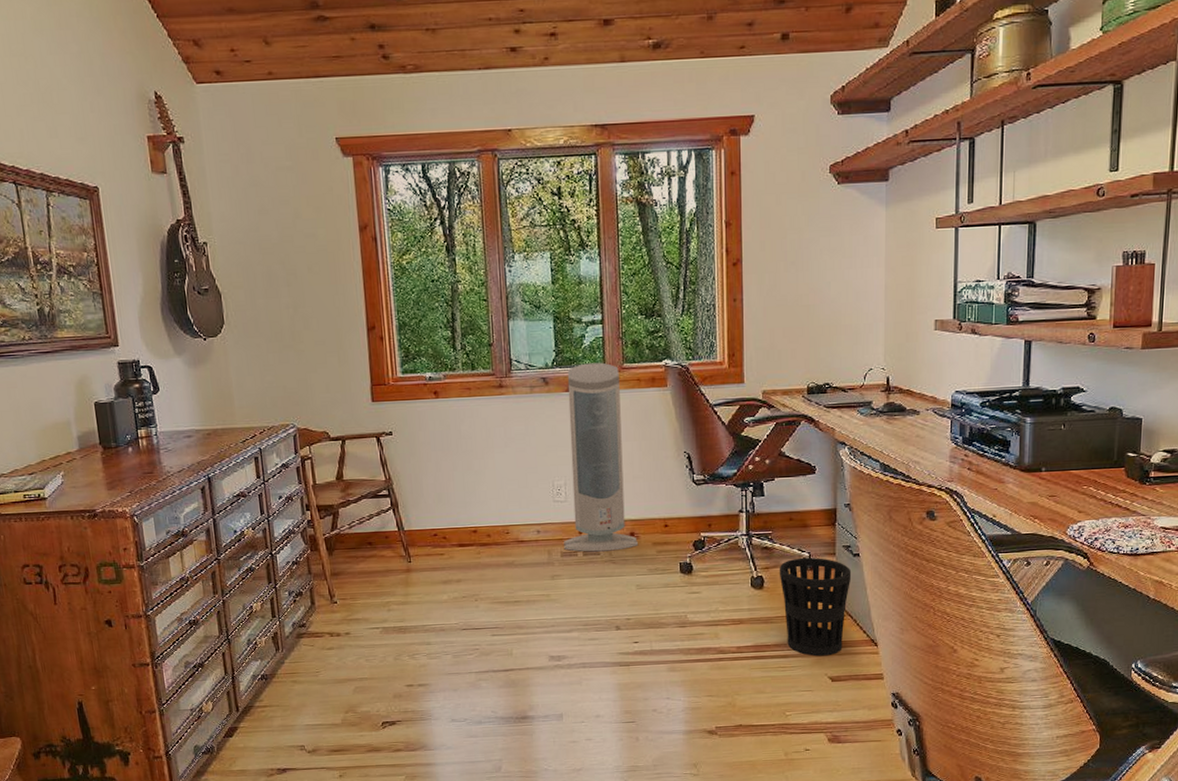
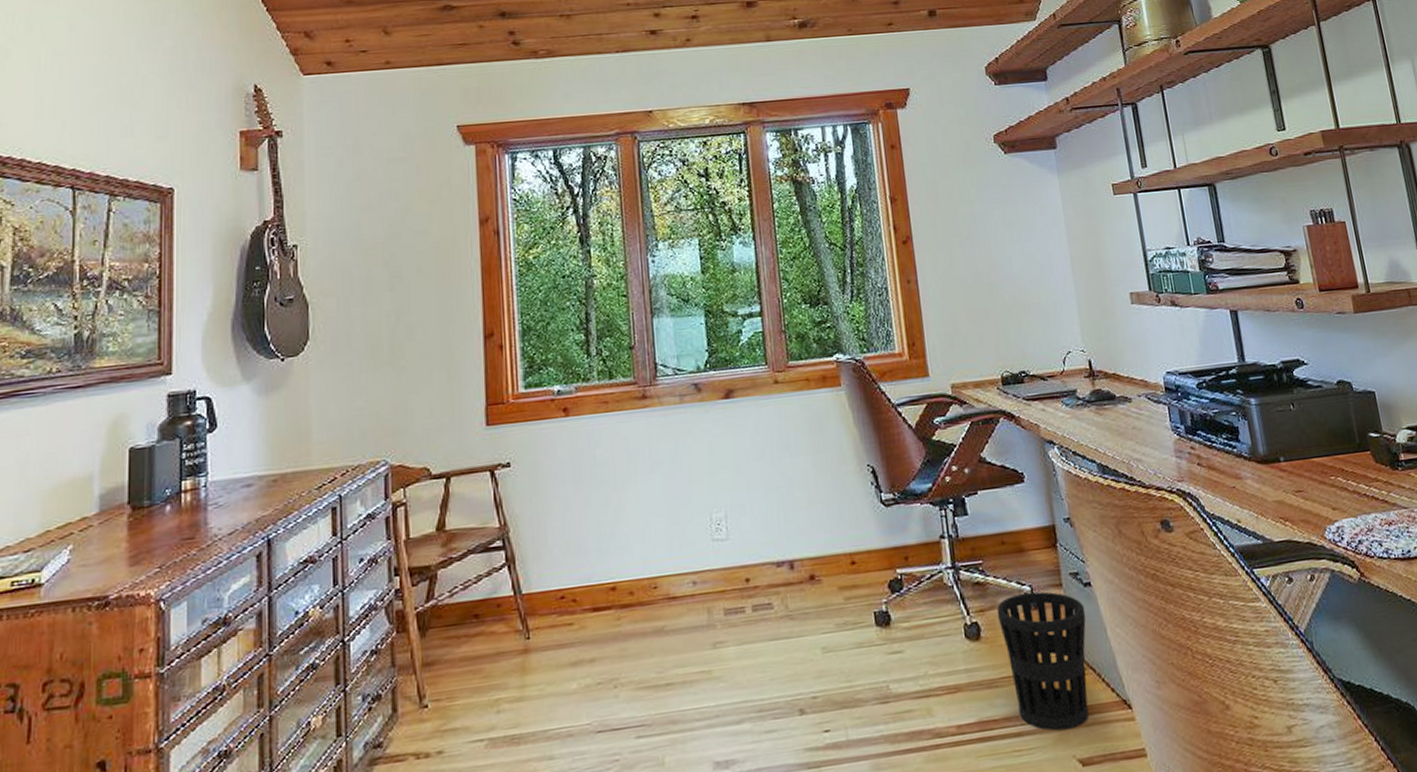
air purifier: present [564,362,638,552] -> none [722,361,820,607]

